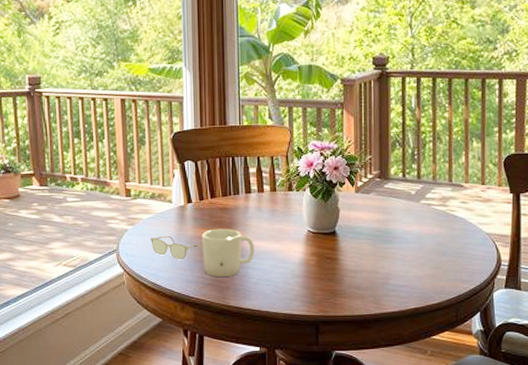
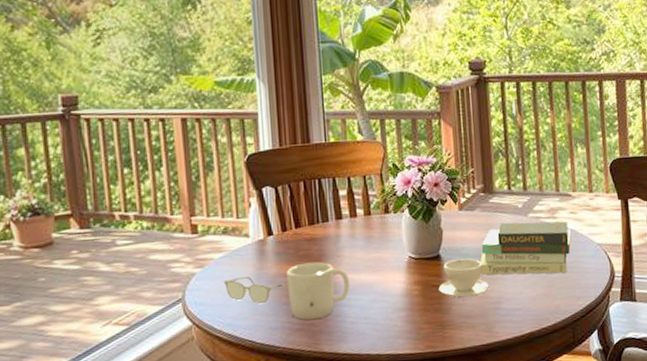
teacup: none [333,235,379,271] -> present [438,258,489,297]
books: none [372,207,460,257] -> present [479,221,571,275]

